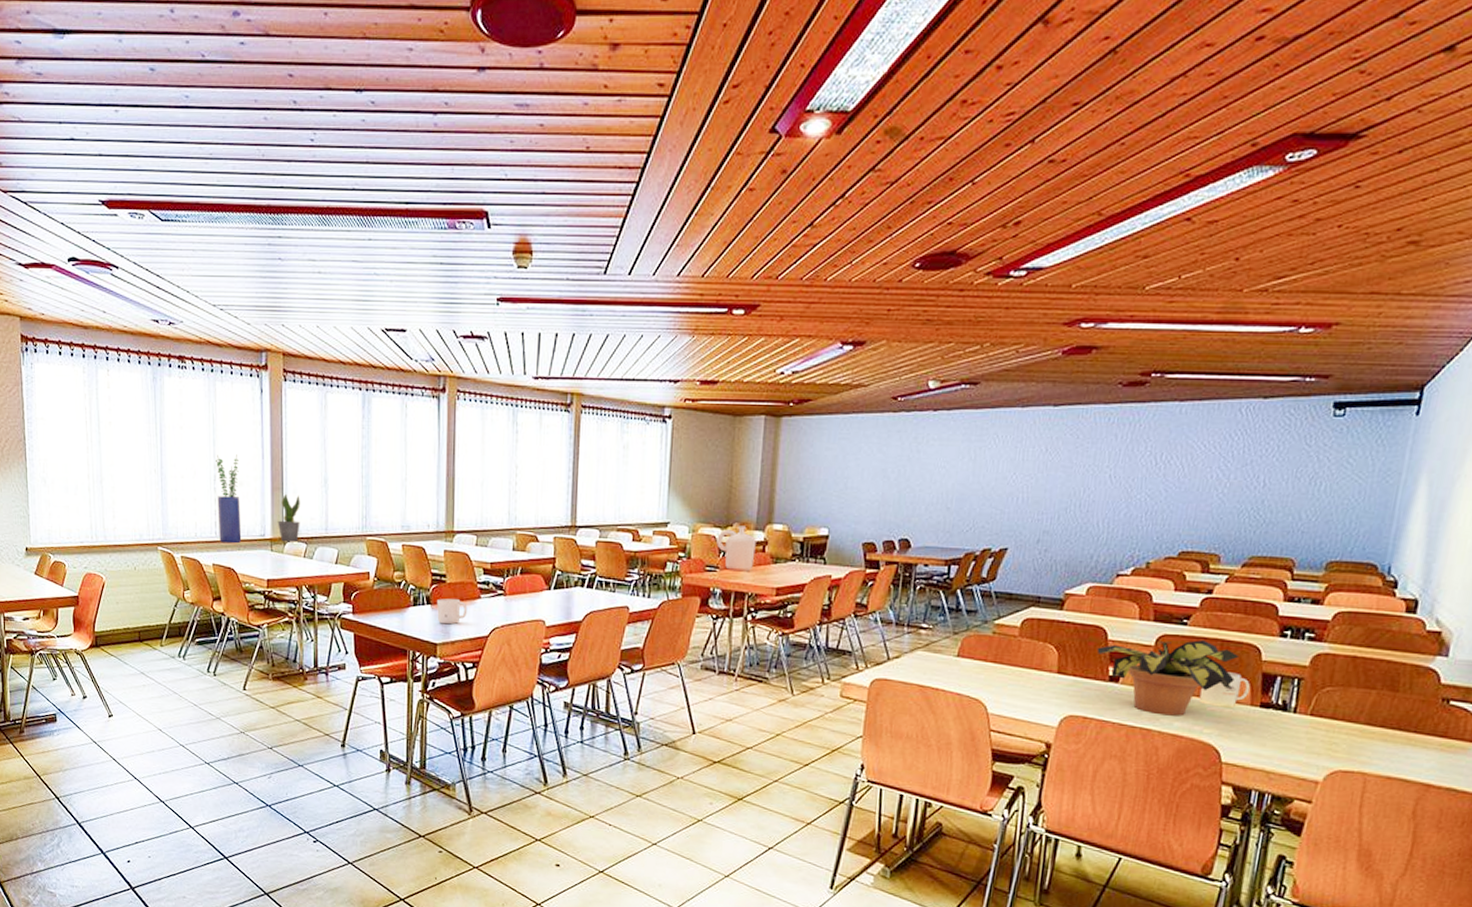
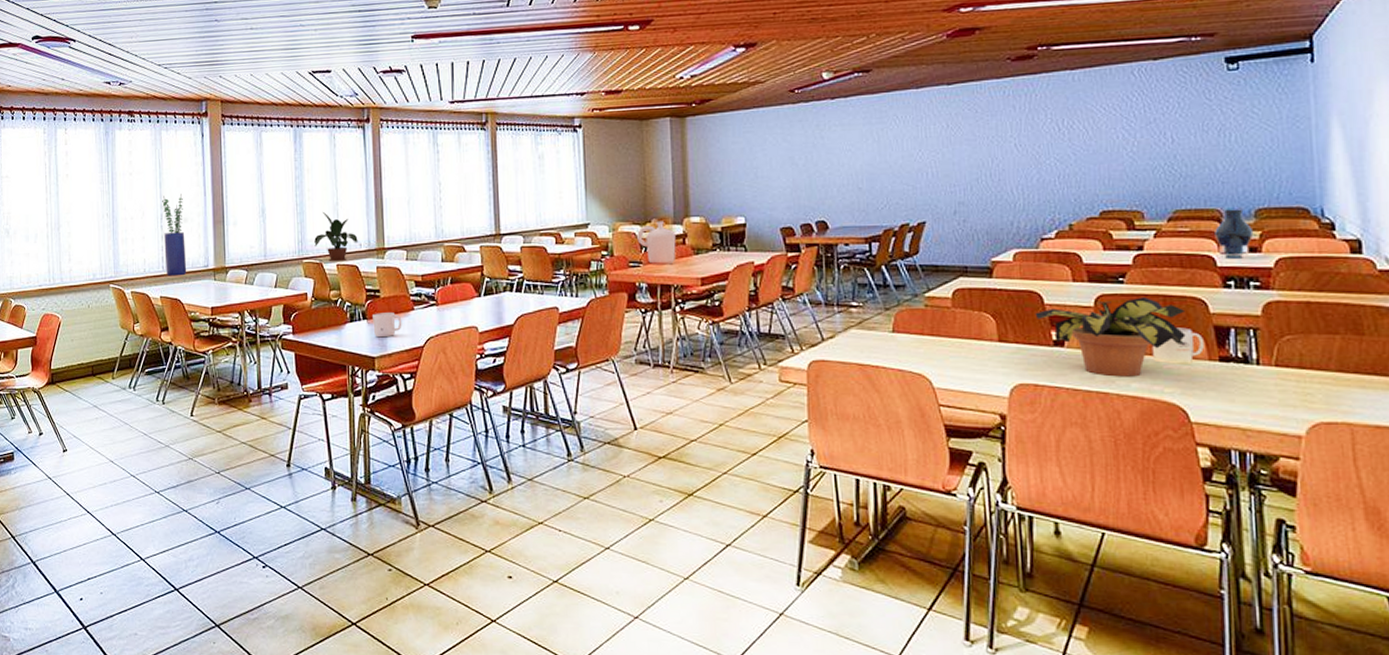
potted plant: present [277,493,300,543] -> none [219,225,241,271]
potted plant: none [379,487,426,542] -> present [314,212,358,262]
vase: none [1283,559,1321,611] -> present [1215,209,1254,260]

